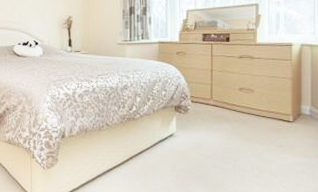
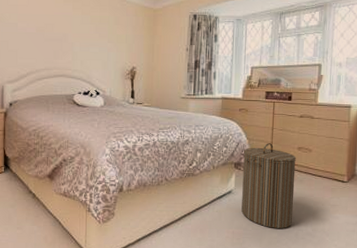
laundry hamper: none [184,85,238,171] -> present [241,143,296,228]

